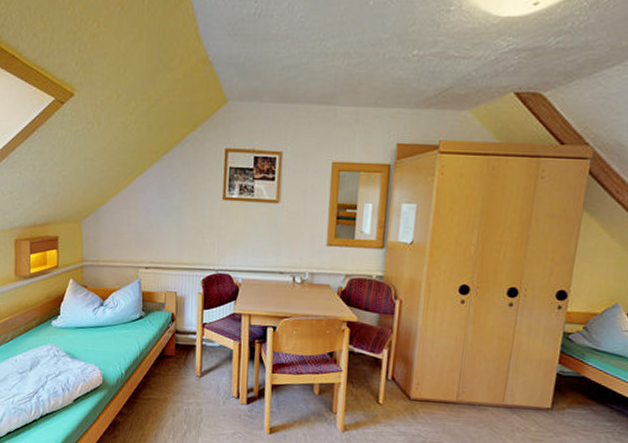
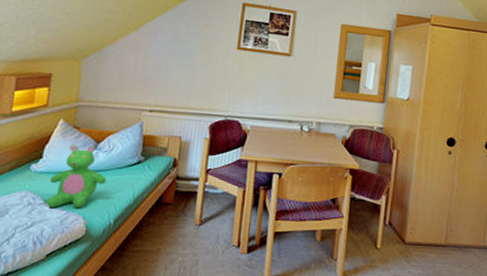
teddy bear: none [67,301,115,360] -> present [45,144,107,209]

